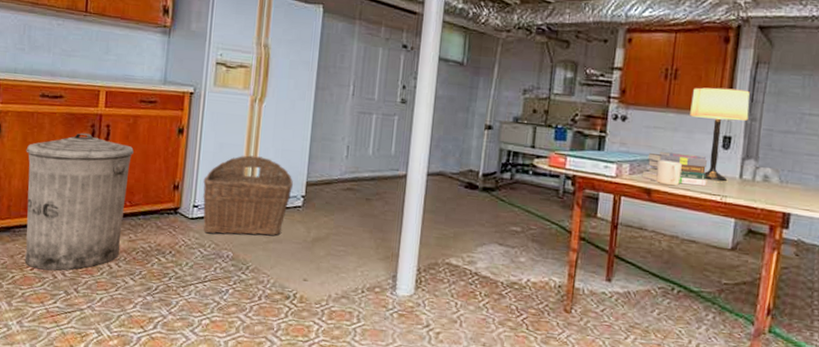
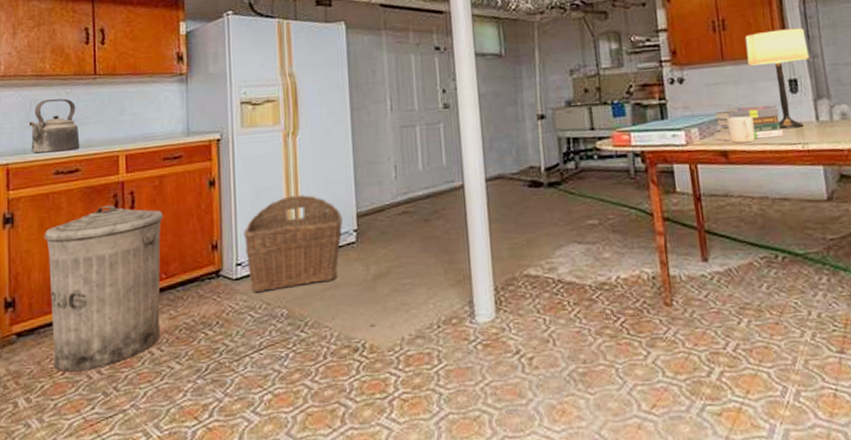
kettle: none [21,27,66,78] -> present [28,98,80,154]

